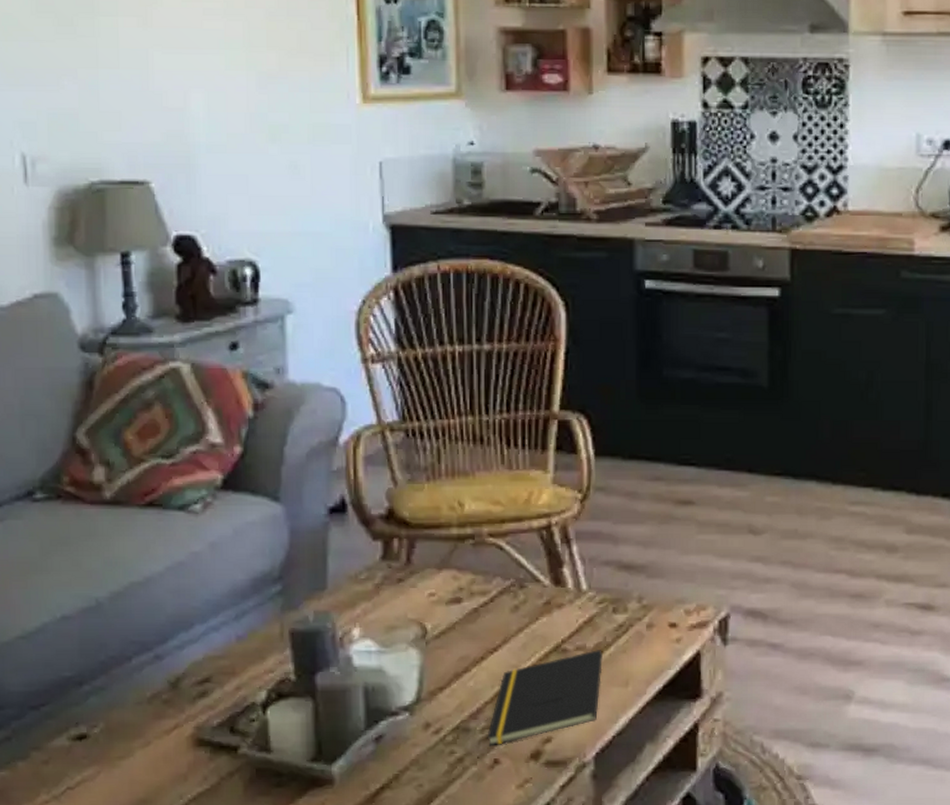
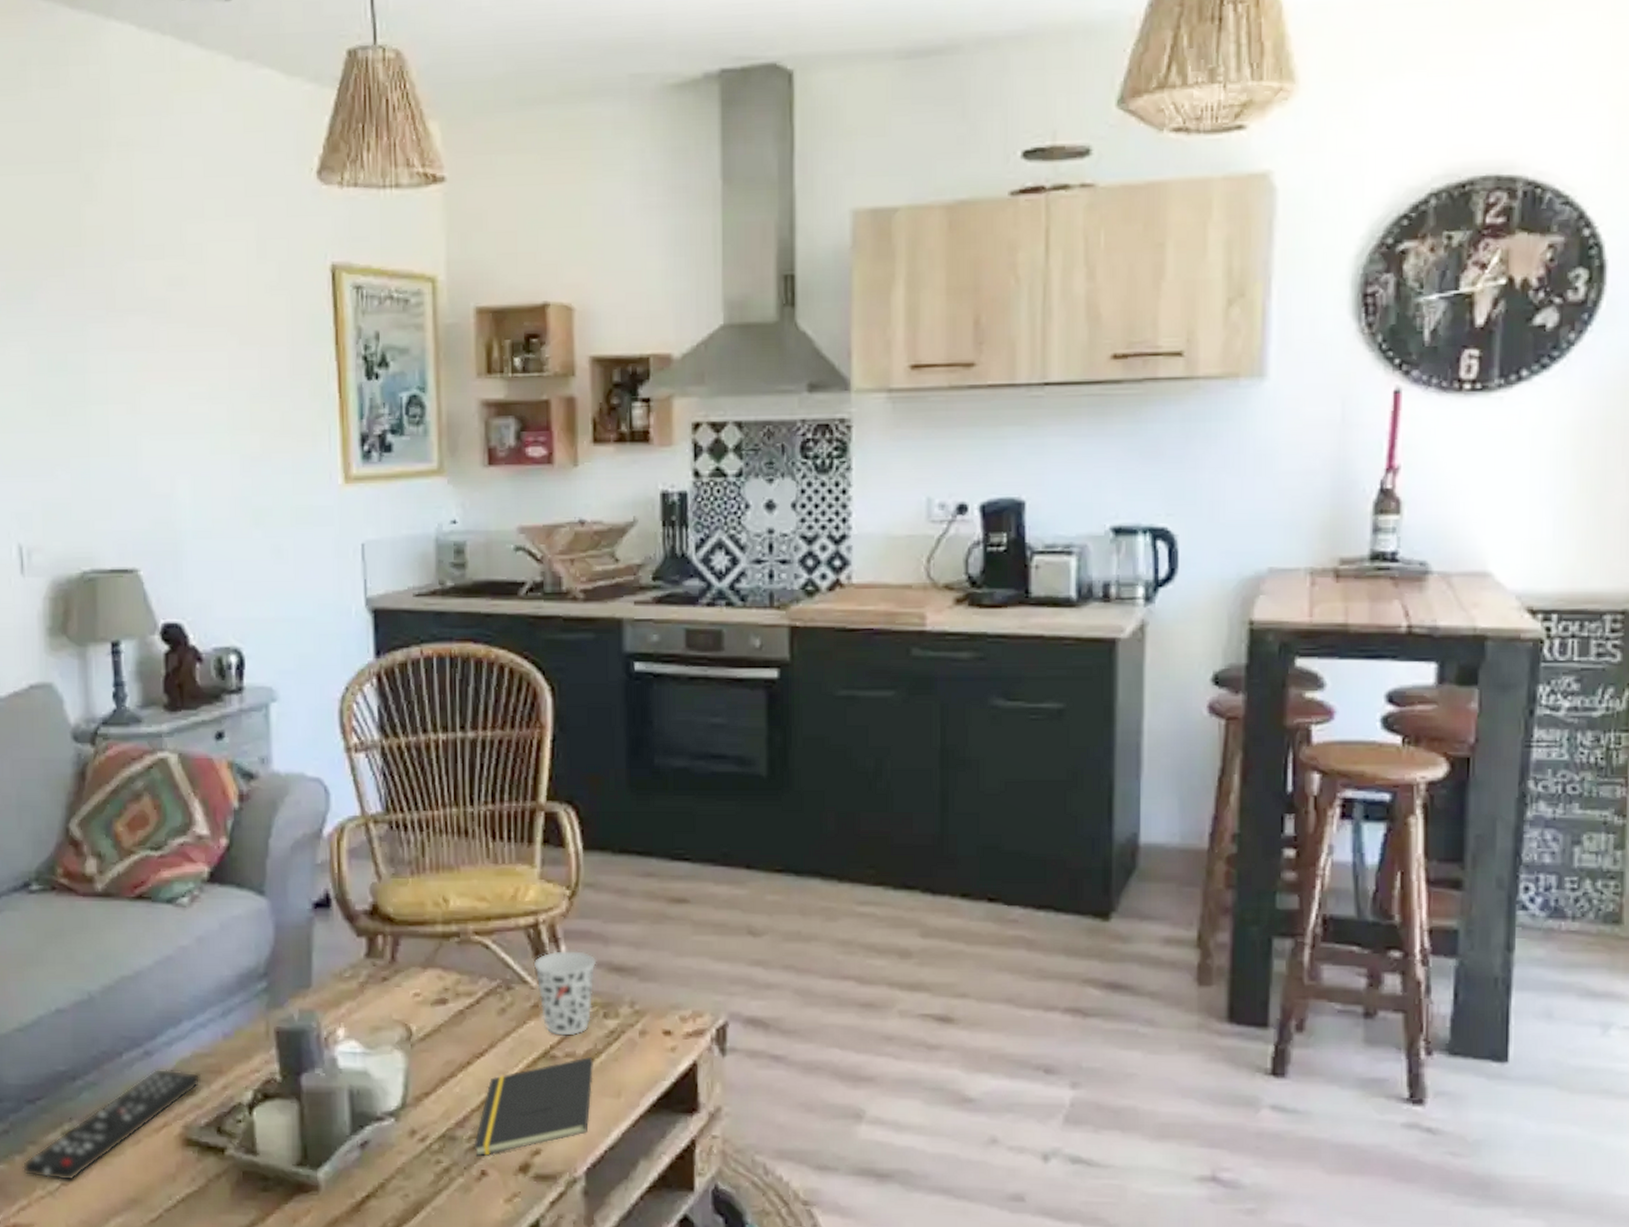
remote control: none [25,672,213,785] -> present [22,1068,201,1181]
cup: none [546,551,607,630] -> present [533,951,597,1036]

